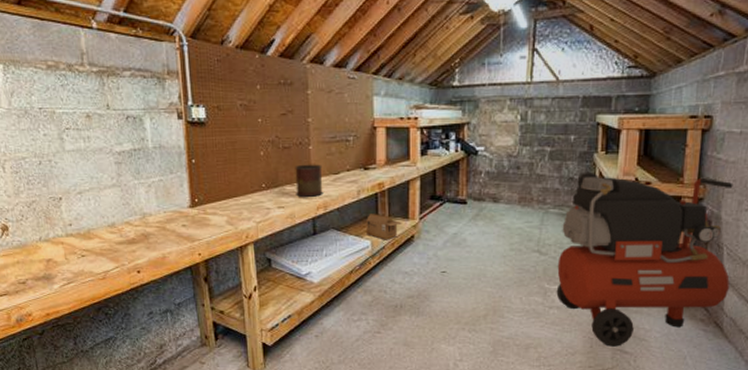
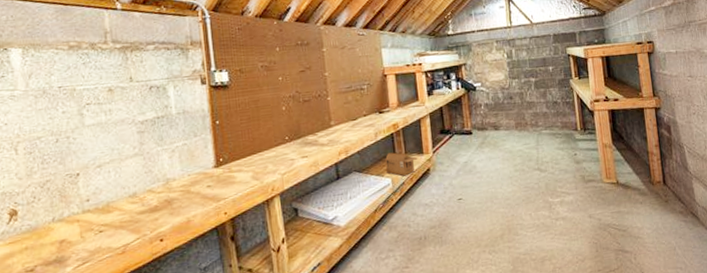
paint can: present [295,164,323,197] -> none [315,112,344,145]
air compressor: present [556,171,733,347] -> none [554,90,696,248]

